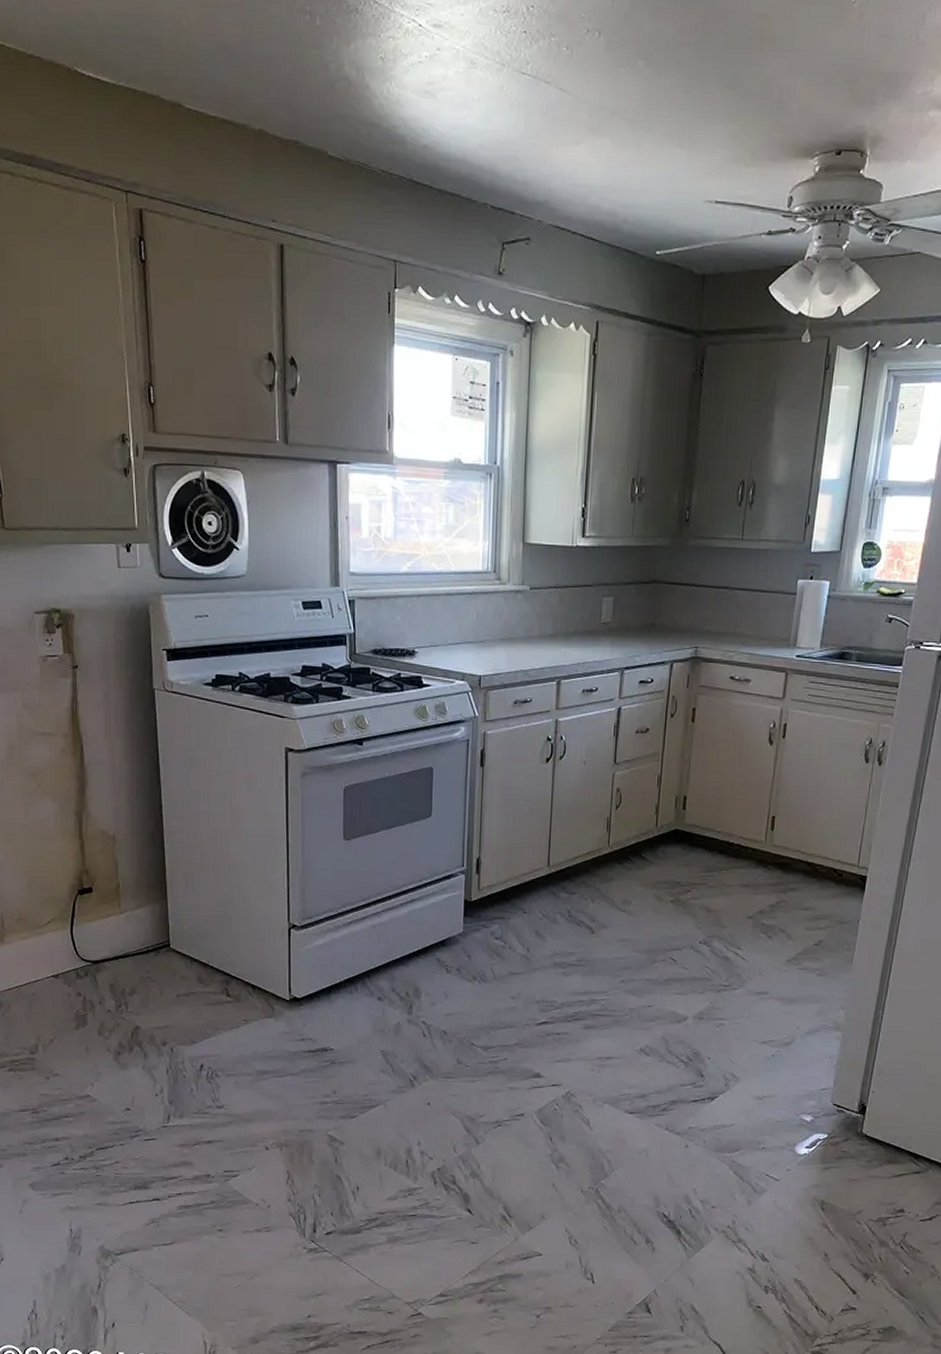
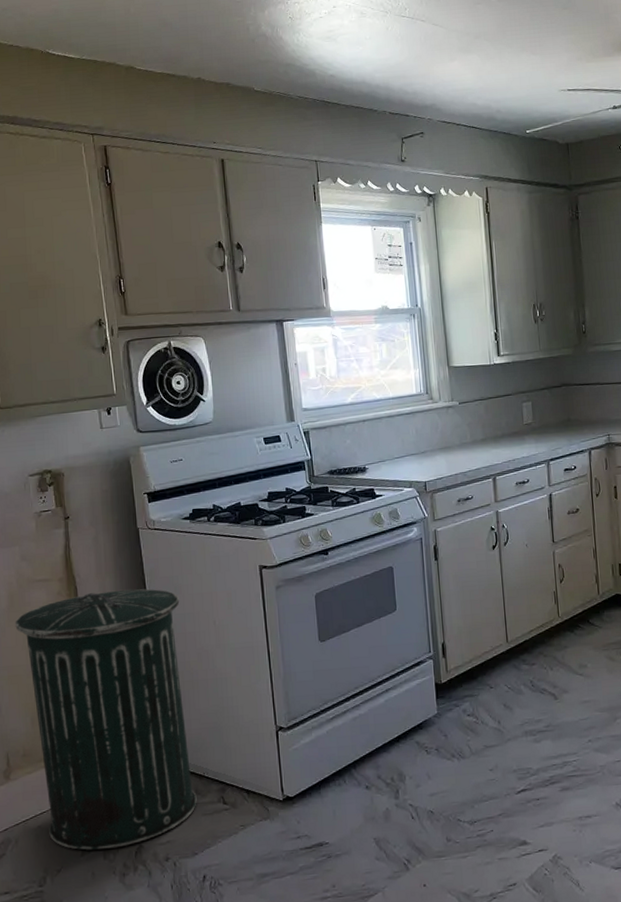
trash can: none [14,755,199,1027] -> present [15,589,197,851]

